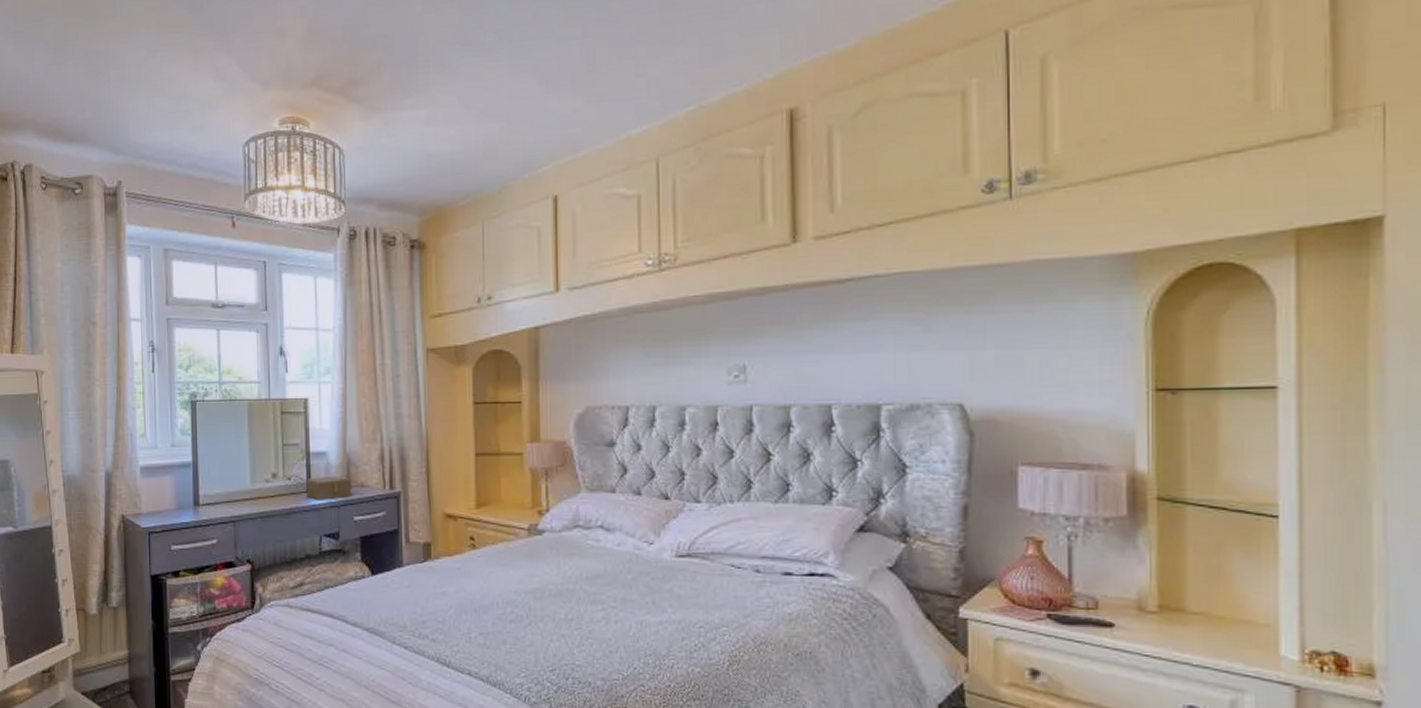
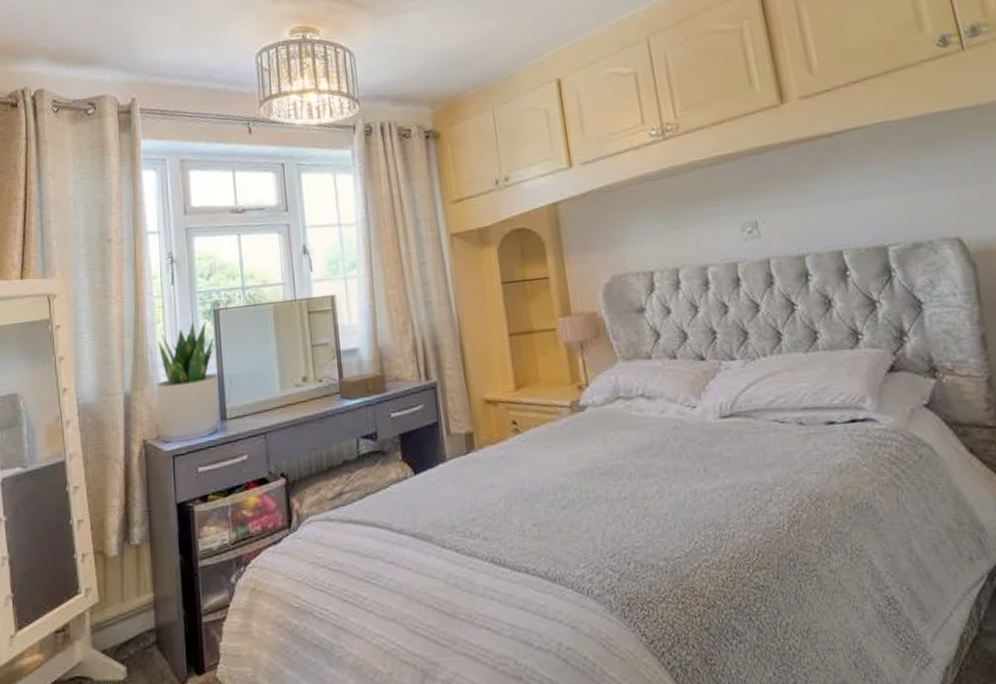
planter: none [135,411,193,521] -> present [156,322,219,443]

